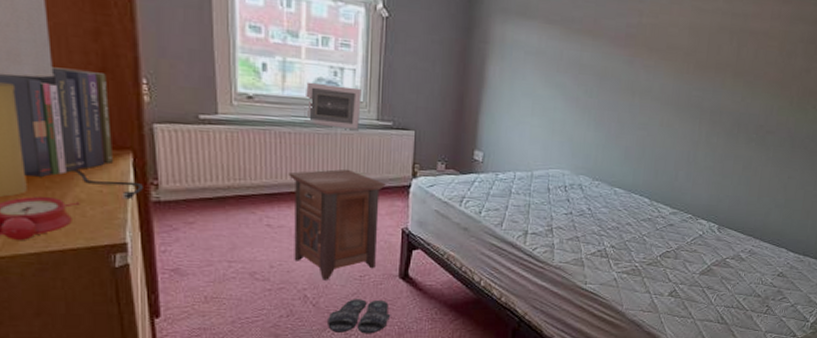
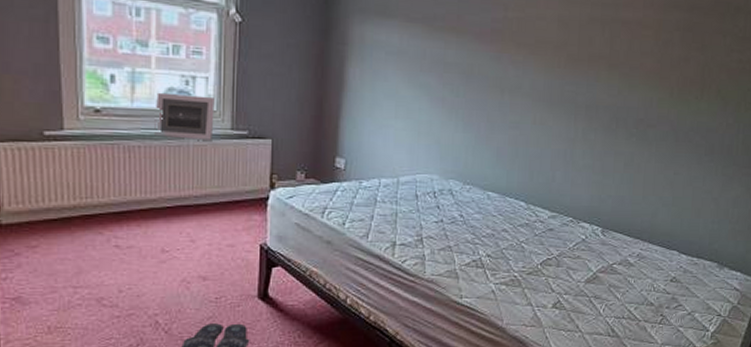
nightstand: present [289,169,386,280] -> none [138,182,242,304]

